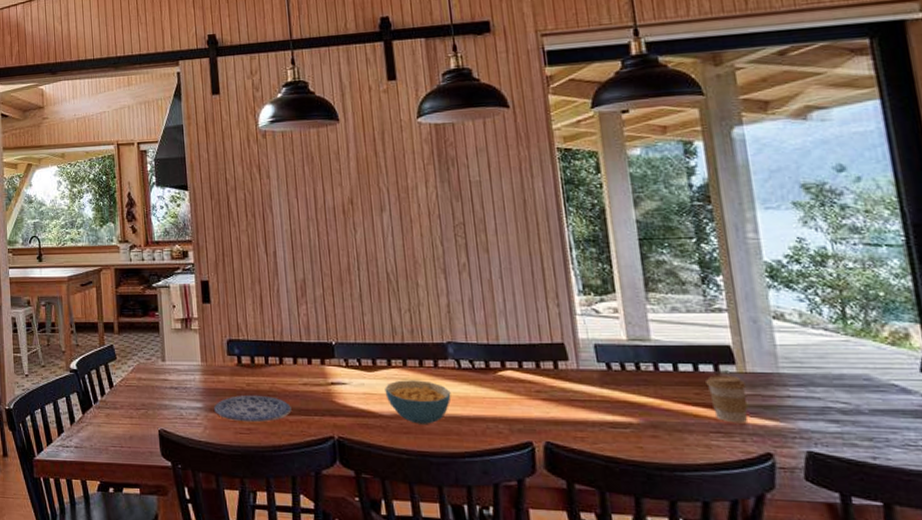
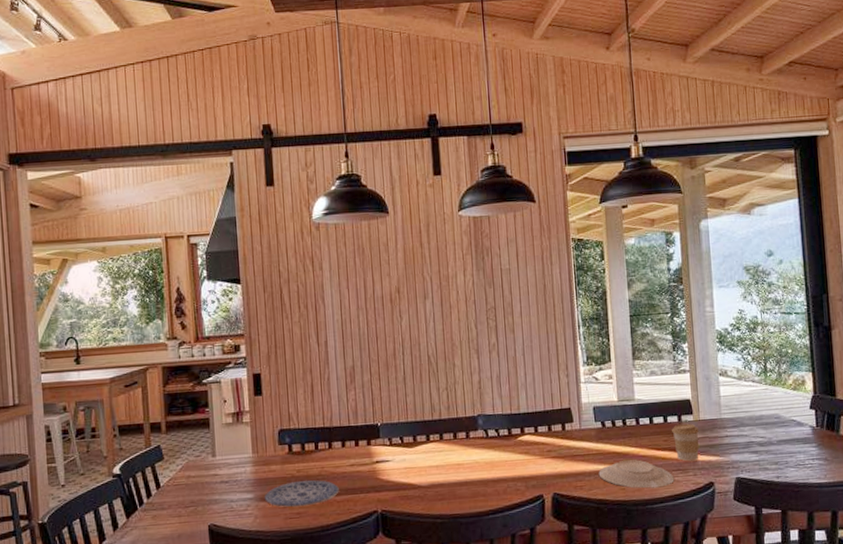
cereal bowl: present [385,380,452,424] -> none [423,451,480,491]
plate: none [605,411,713,452] -> present [598,459,674,489]

